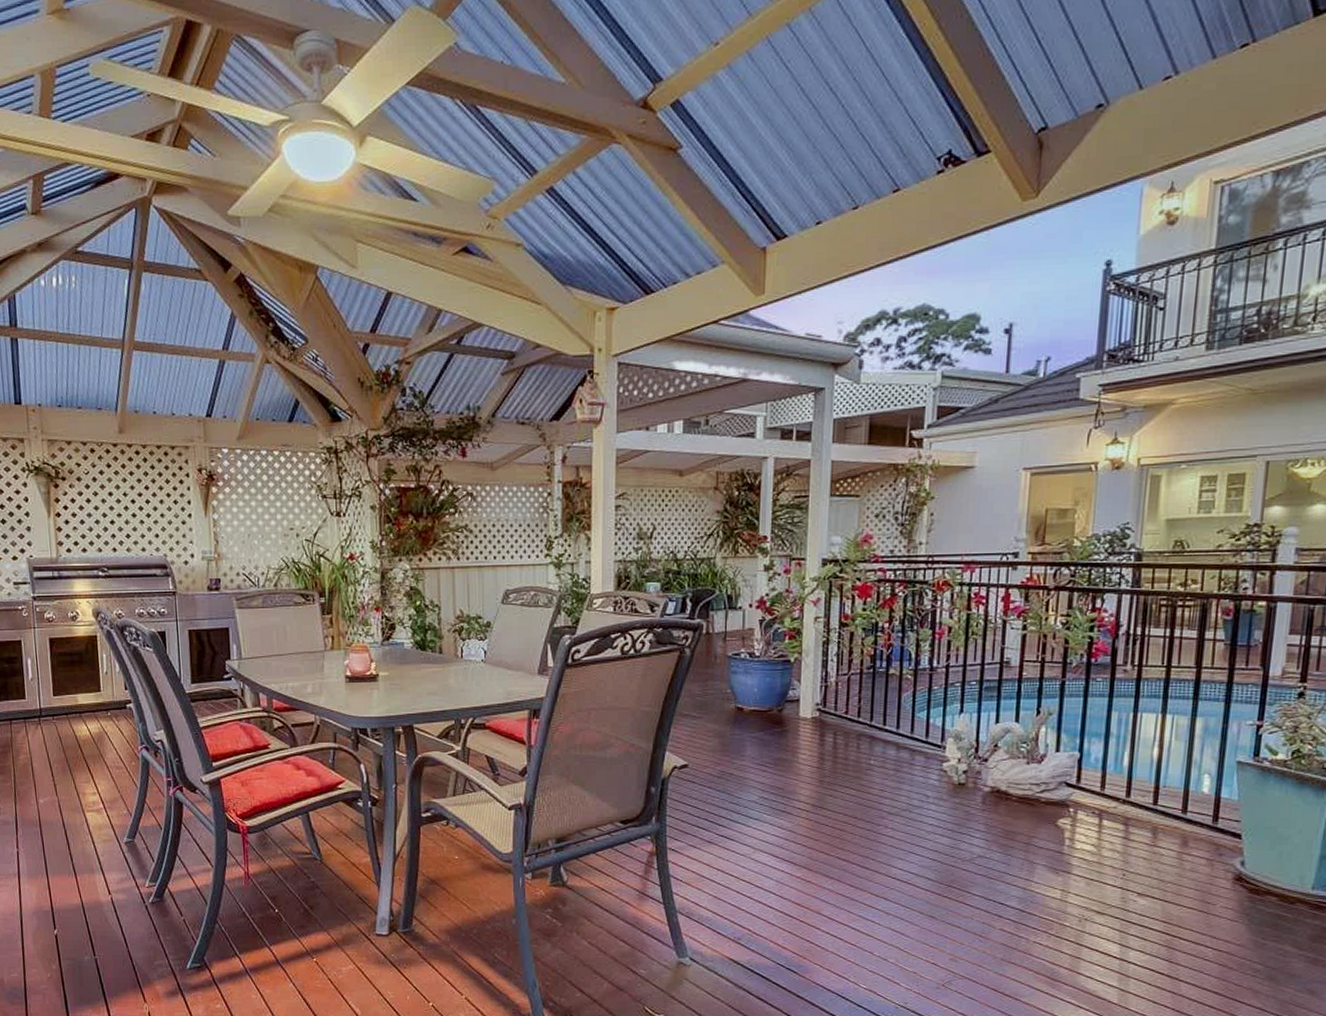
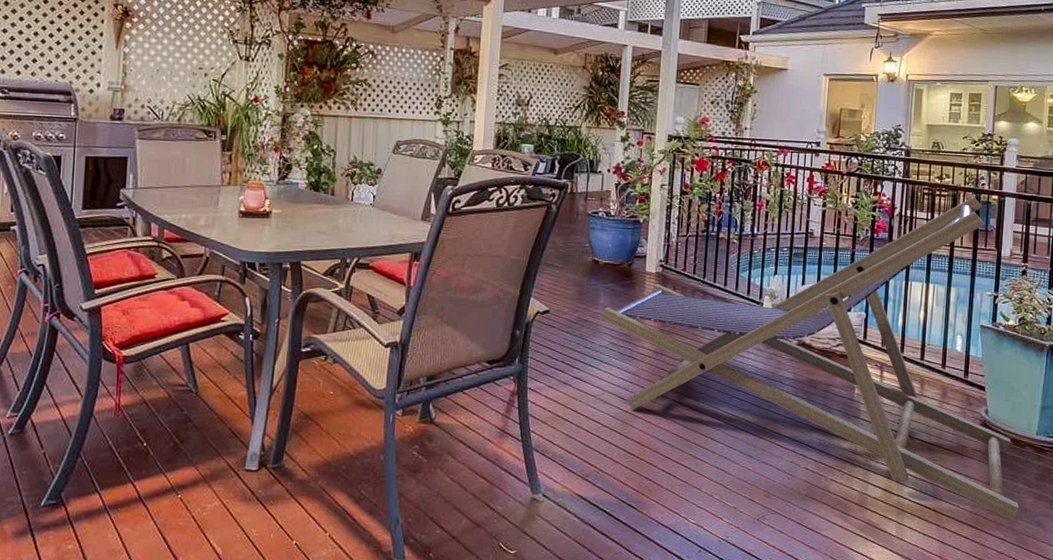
deck chair: none [748,605,1285,989] -> present [601,197,1019,521]

